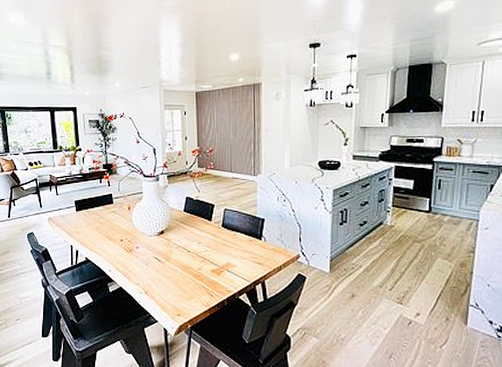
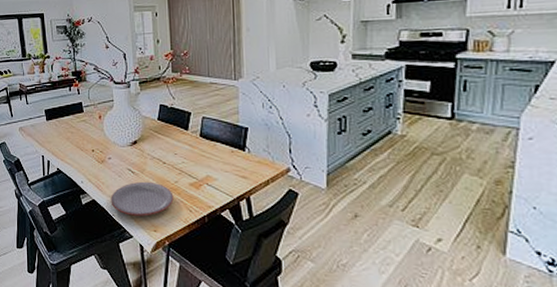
plate: none [137,269,197,302] -> present [110,181,174,216]

